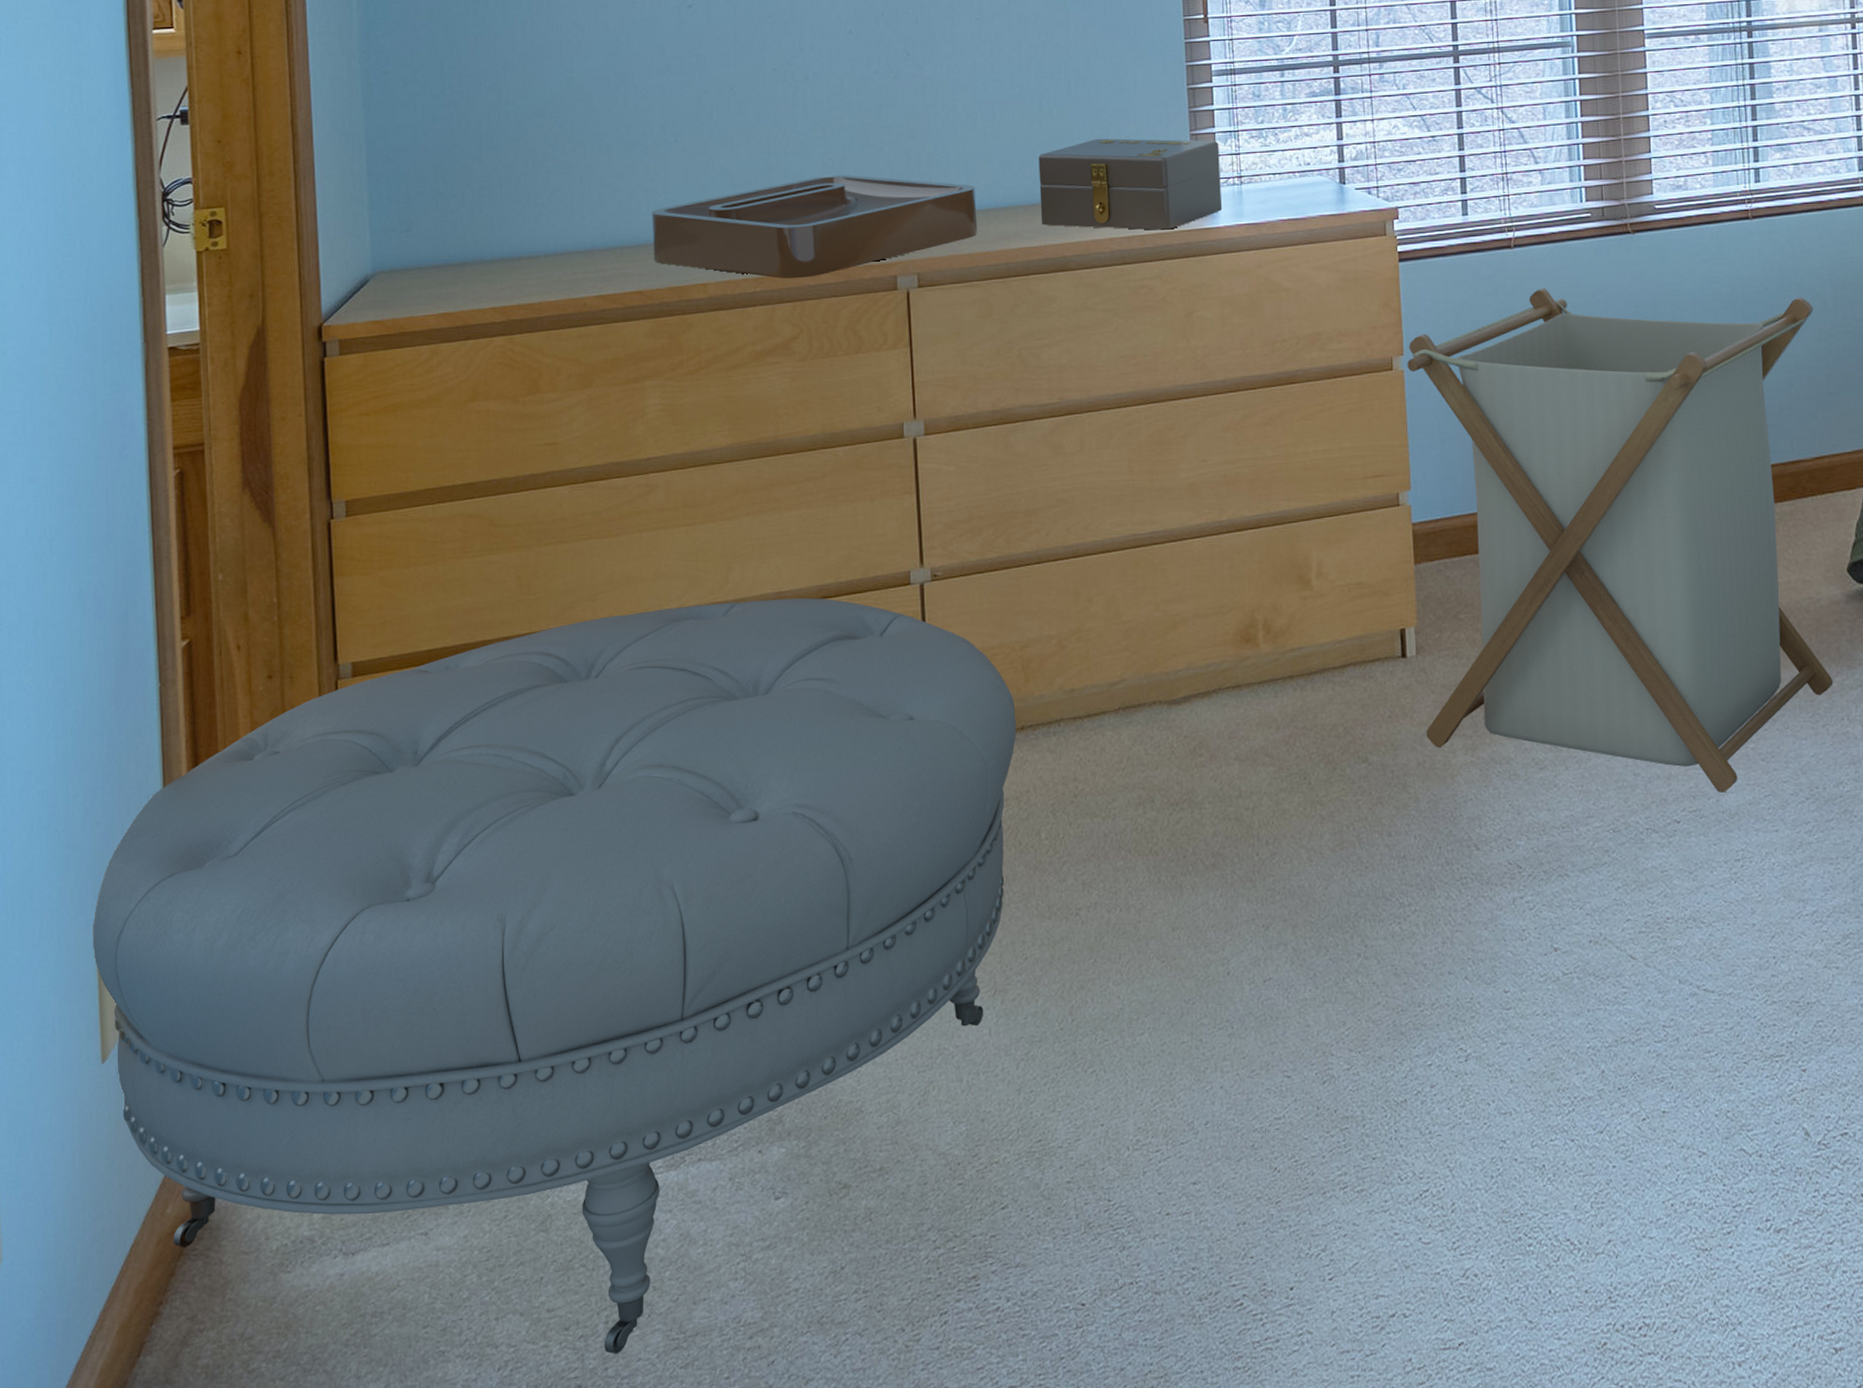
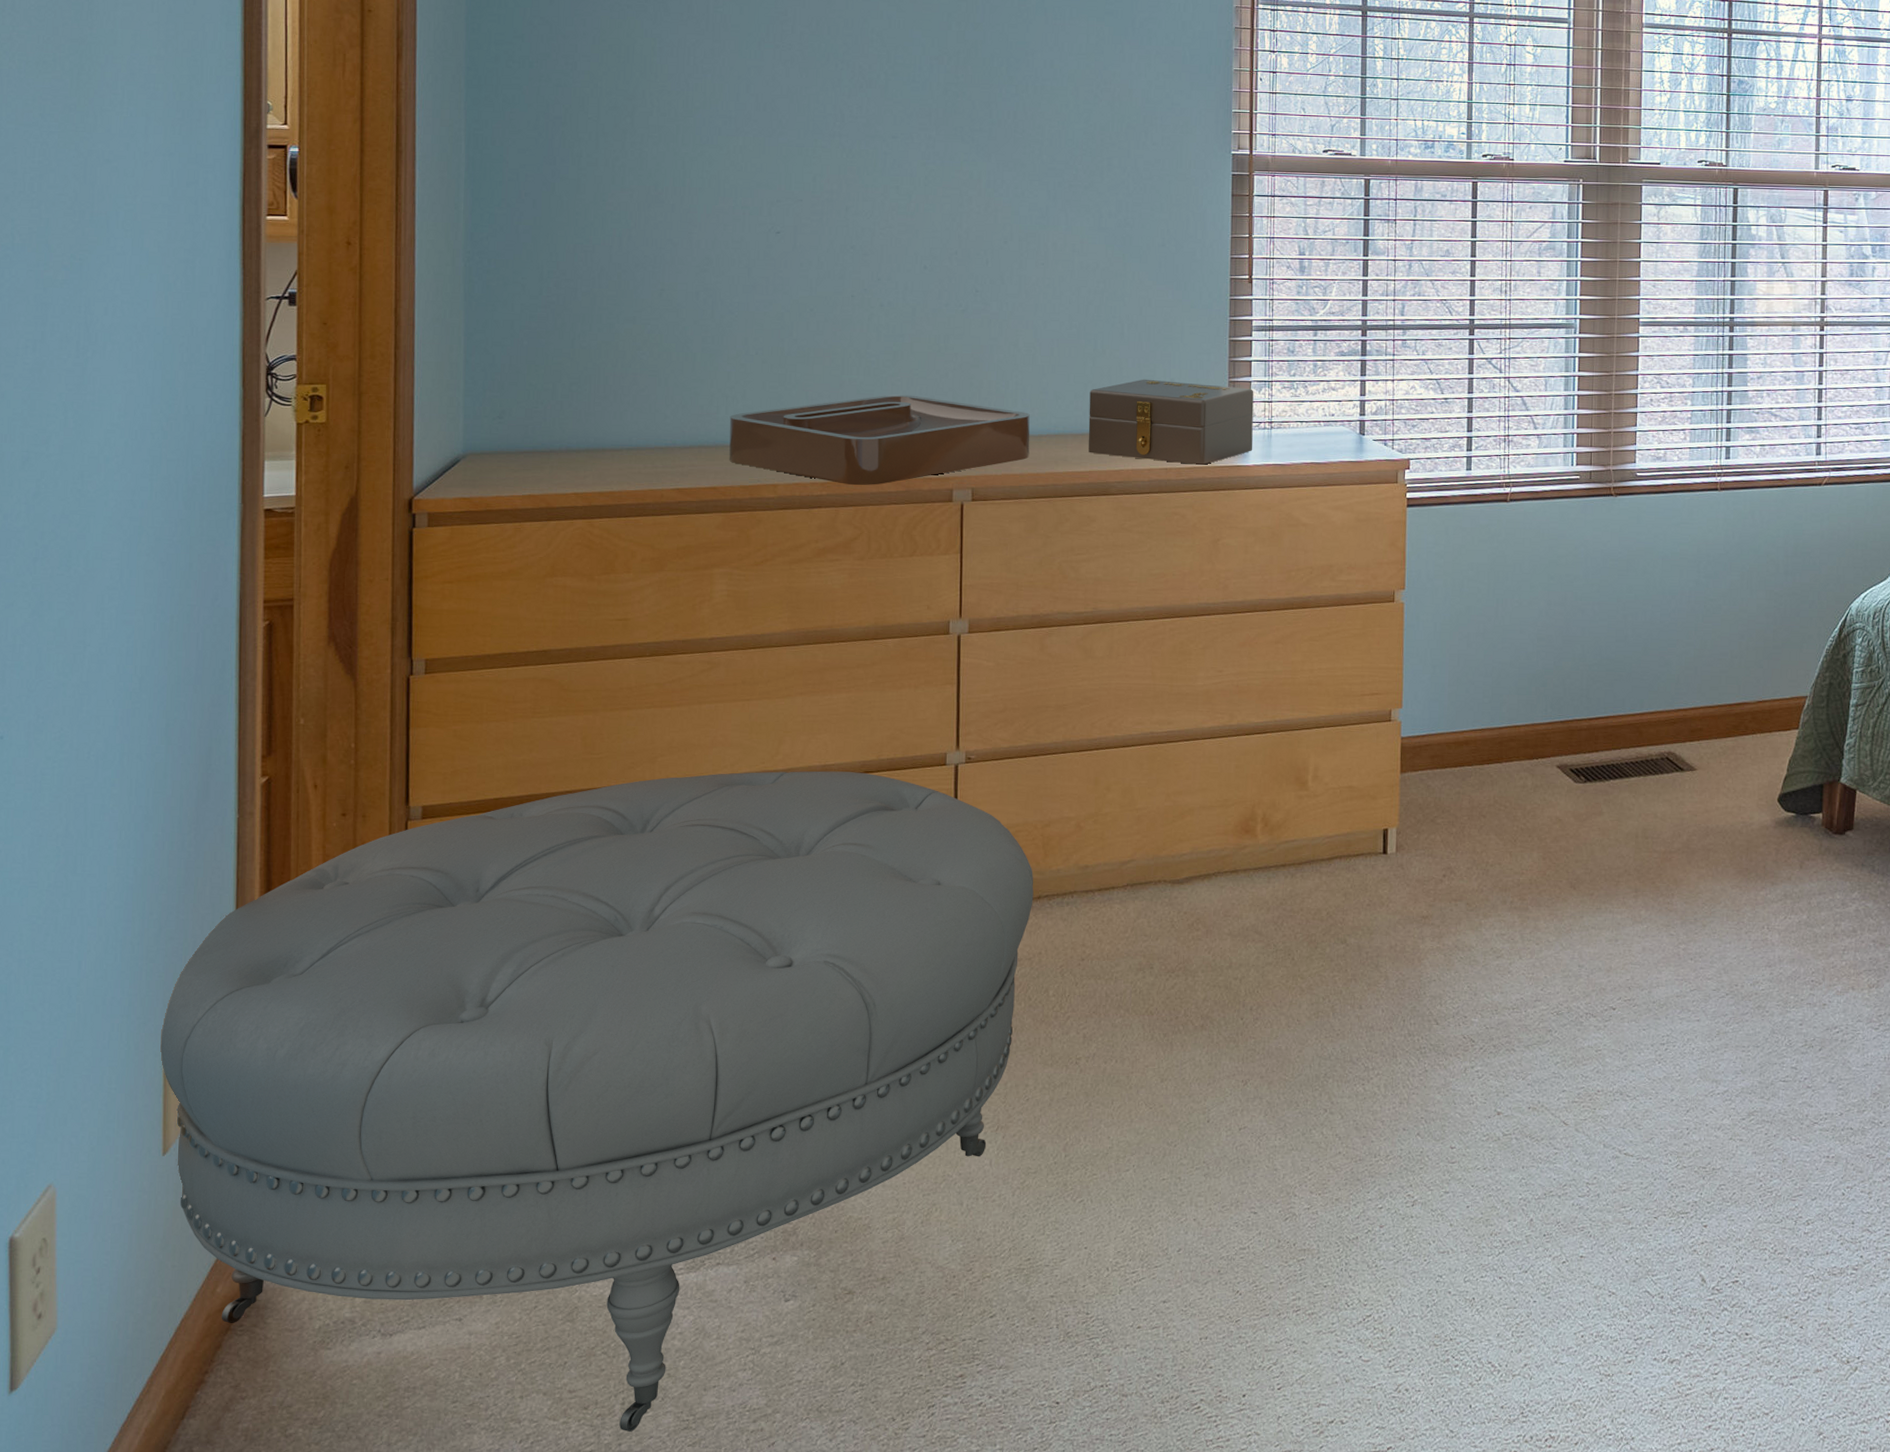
laundry basket: present [1407,287,1834,793] -> none [1399,538,1767,986]

